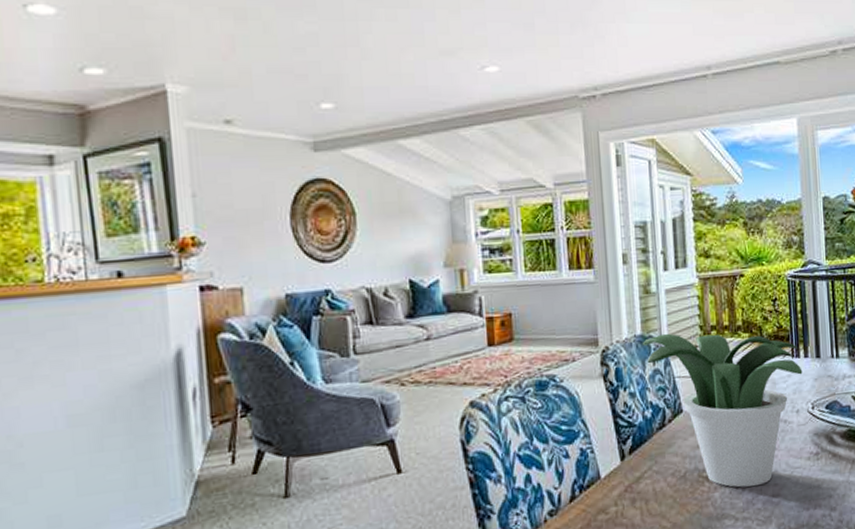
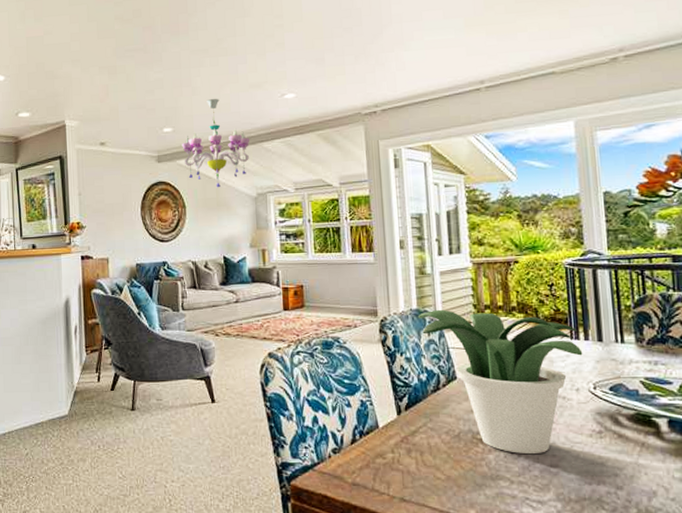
chandelier: none [348,65,442,188] -> present [182,98,250,188]

